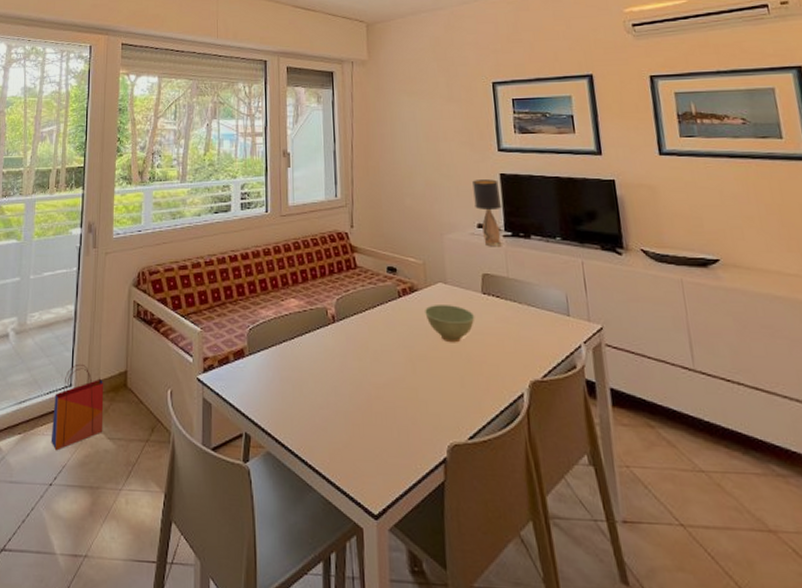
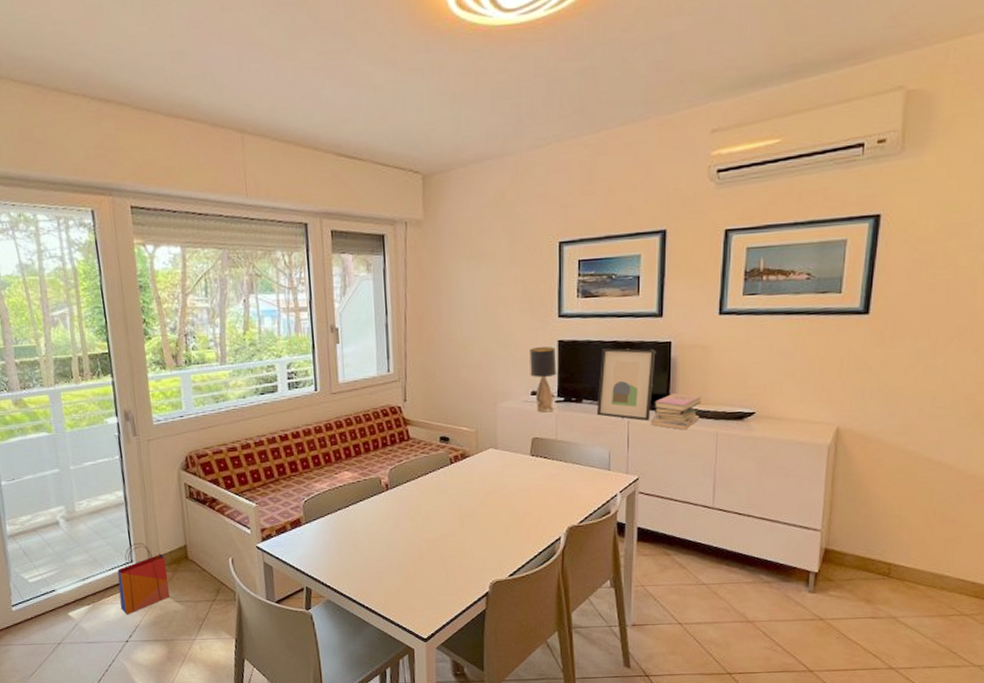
bowl: present [425,305,475,343] -> none [475,467,522,500]
picture frame: none [545,184,605,263] -> present [596,348,656,421]
books: none [606,234,659,275] -> present [651,393,702,430]

